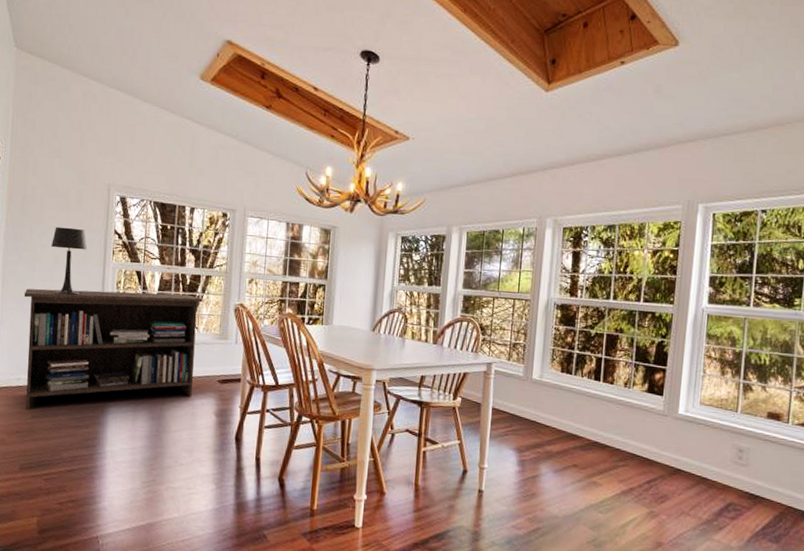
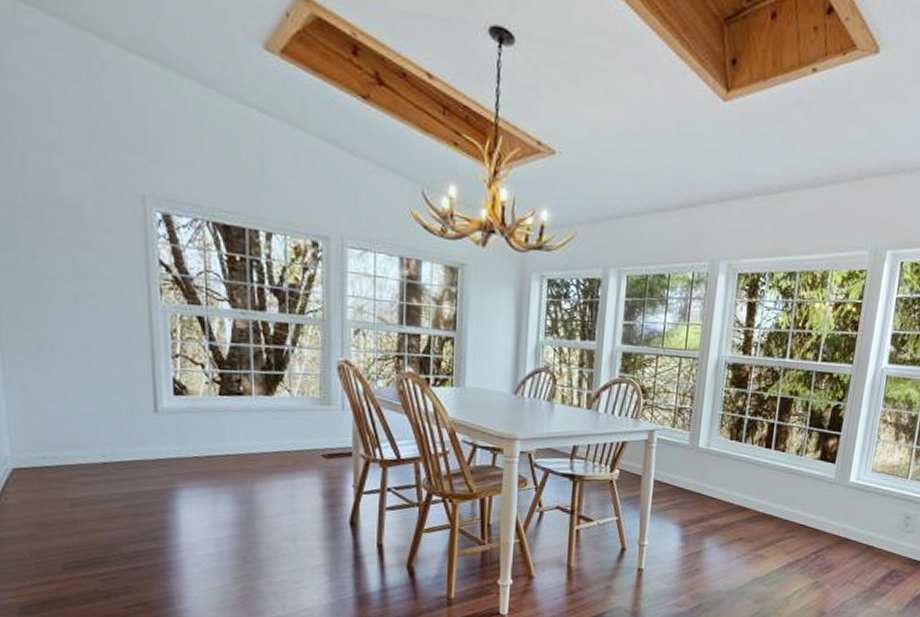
storage cabinet: present [23,288,203,410] -> none [34,337,294,496]
table lamp: present [50,227,87,295] -> none [65,252,121,348]

